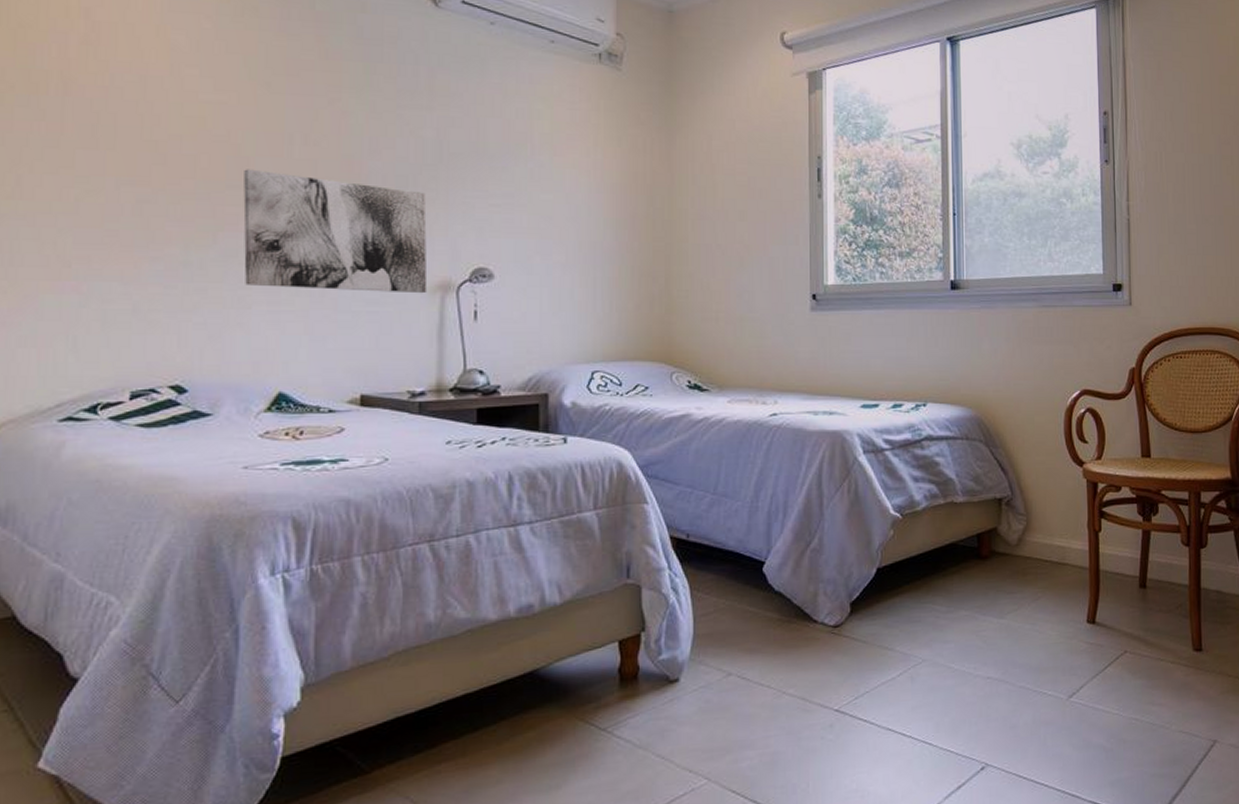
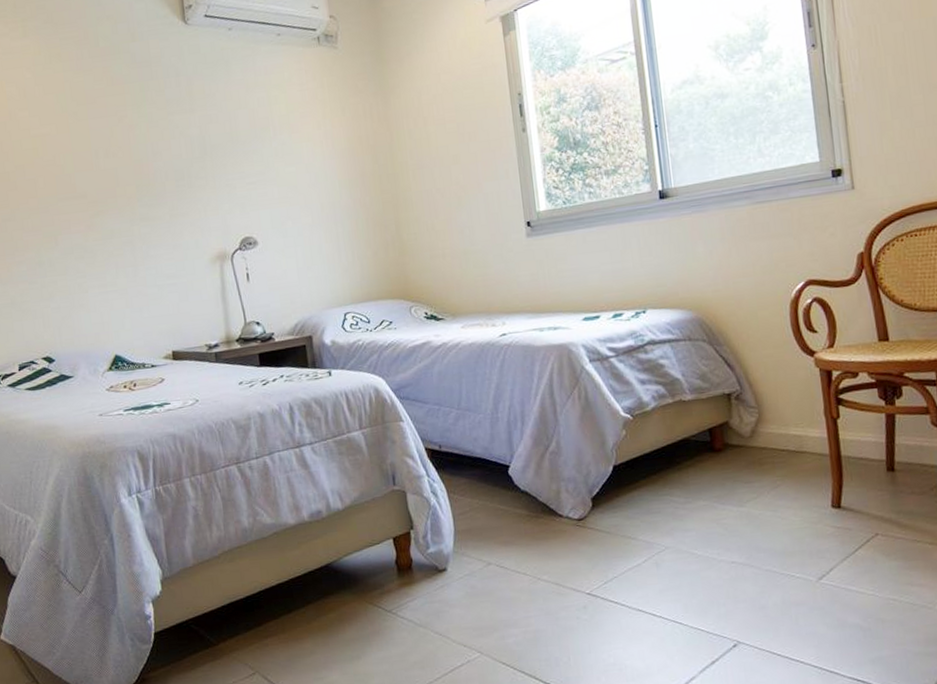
wall art: present [243,169,428,294] -> none [69,181,210,275]

